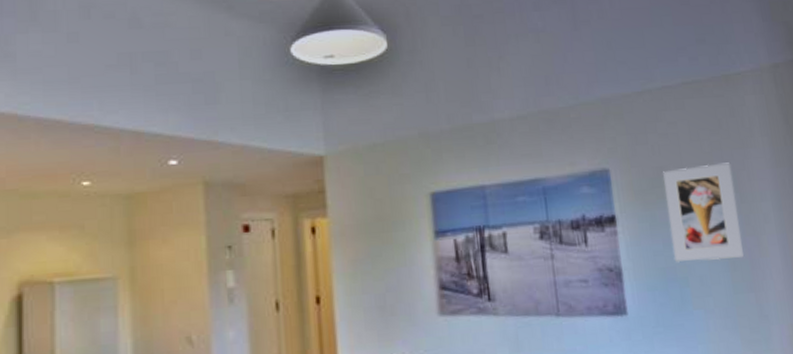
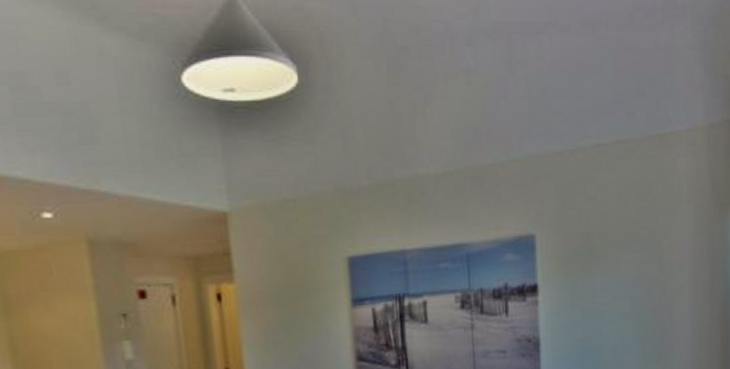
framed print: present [663,162,744,263] -> none [588,230,656,333]

